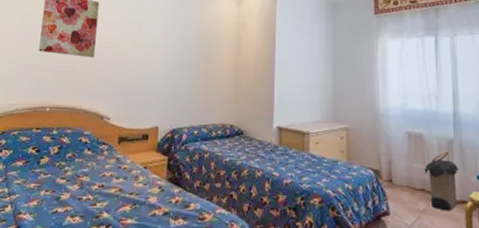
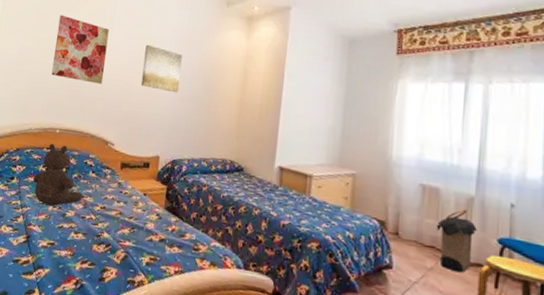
teddy bear: none [21,123,78,190] -> present [33,143,83,206]
wall art: none [135,15,176,62] -> present [140,44,182,93]

